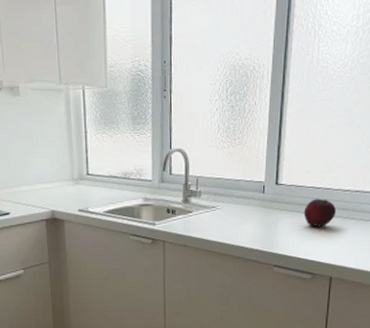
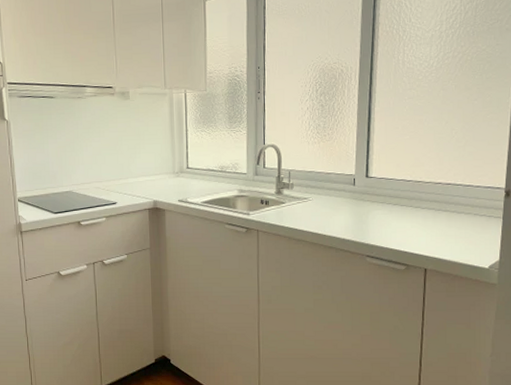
fruit: present [303,198,337,227] -> none [395,191,429,219]

